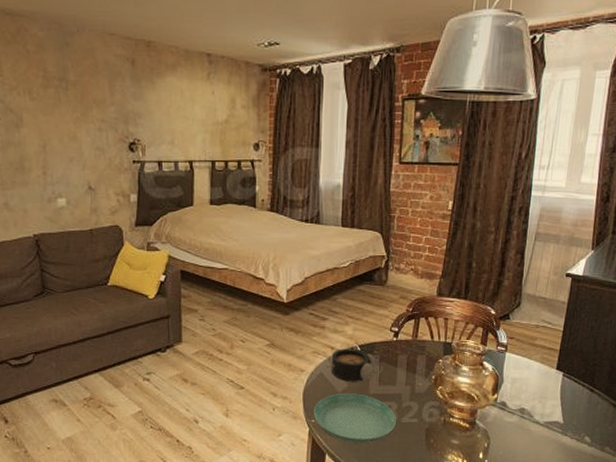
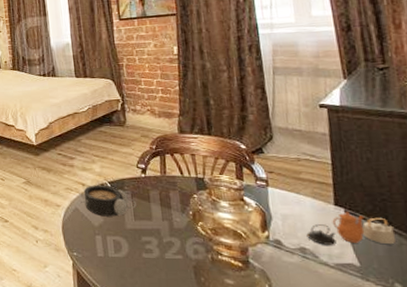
saucer: present [313,394,396,443] -> none [74,228,160,278]
teapot: none [528,375,597,405] -> present [306,212,396,245]

